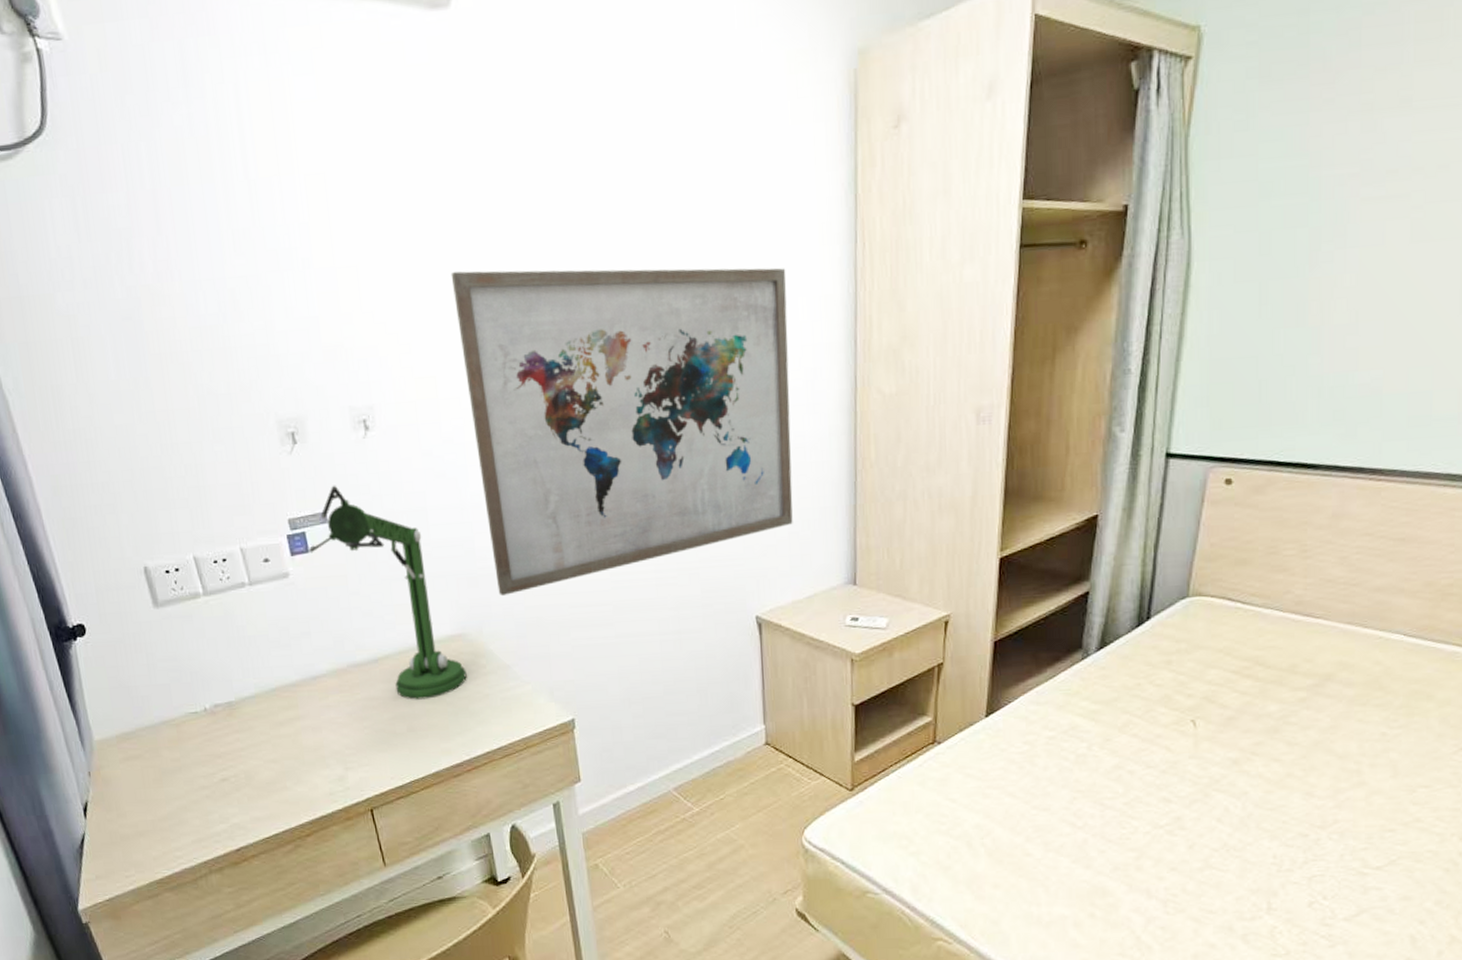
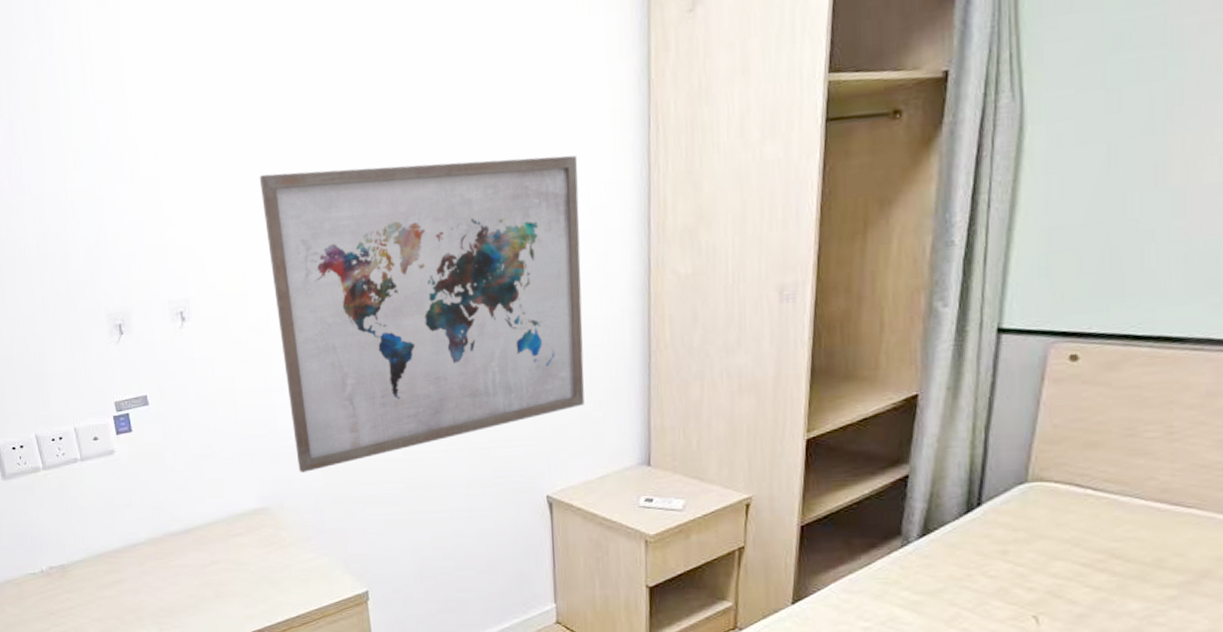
desk lamp: present [309,485,467,700] -> none [132,371,269,568]

